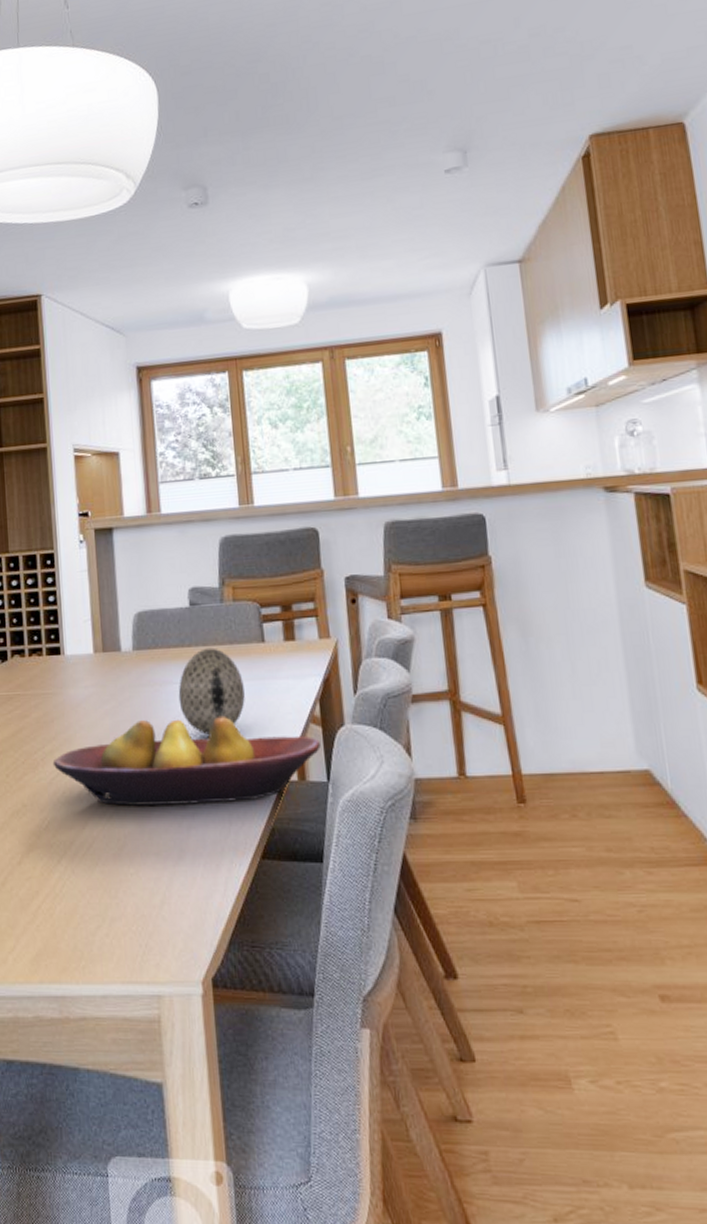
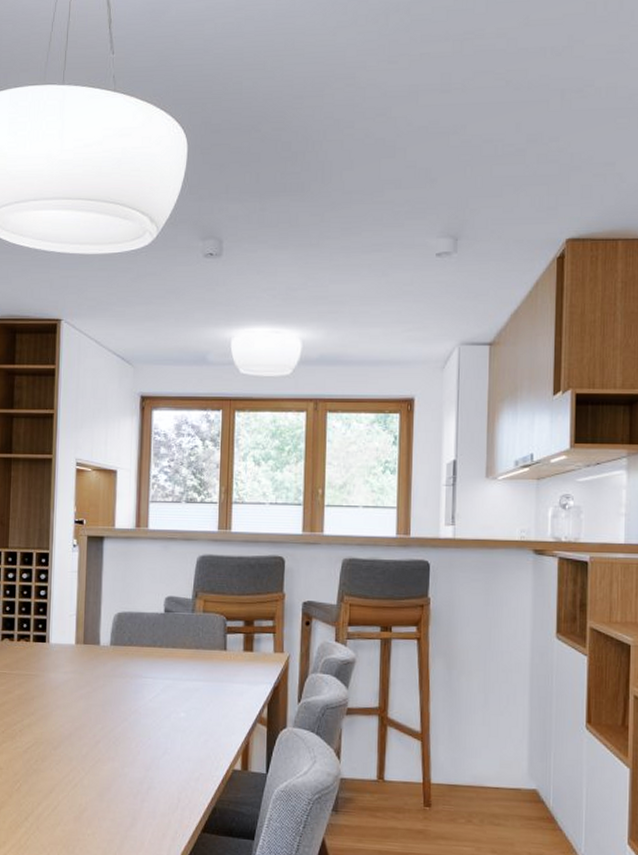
fruit bowl: present [52,715,321,806] -> none [29,706,264,783]
decorative egg: present [178,648,245,735] -> none [146,650,204,724]

